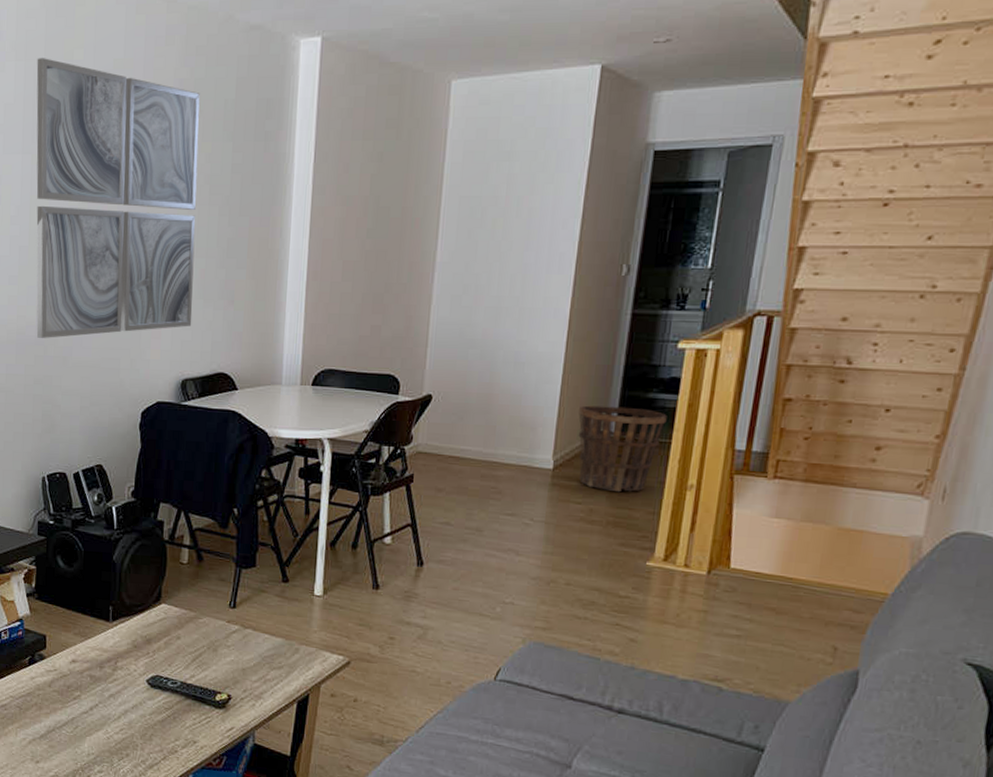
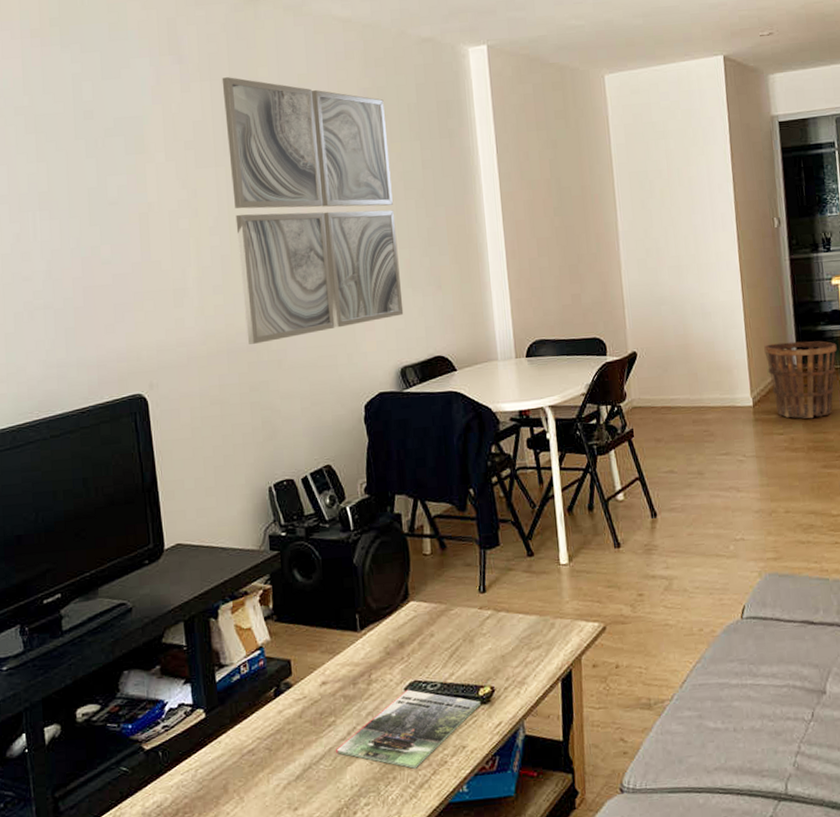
magazine: none [78,681,216,751] -> present [336,689,481,769]

